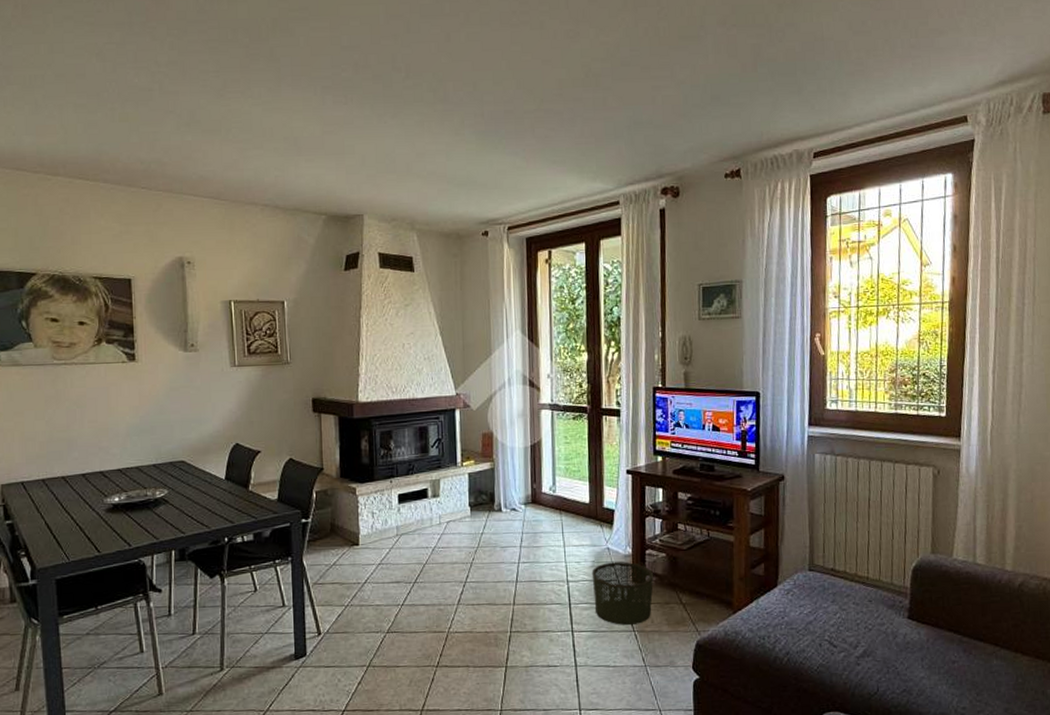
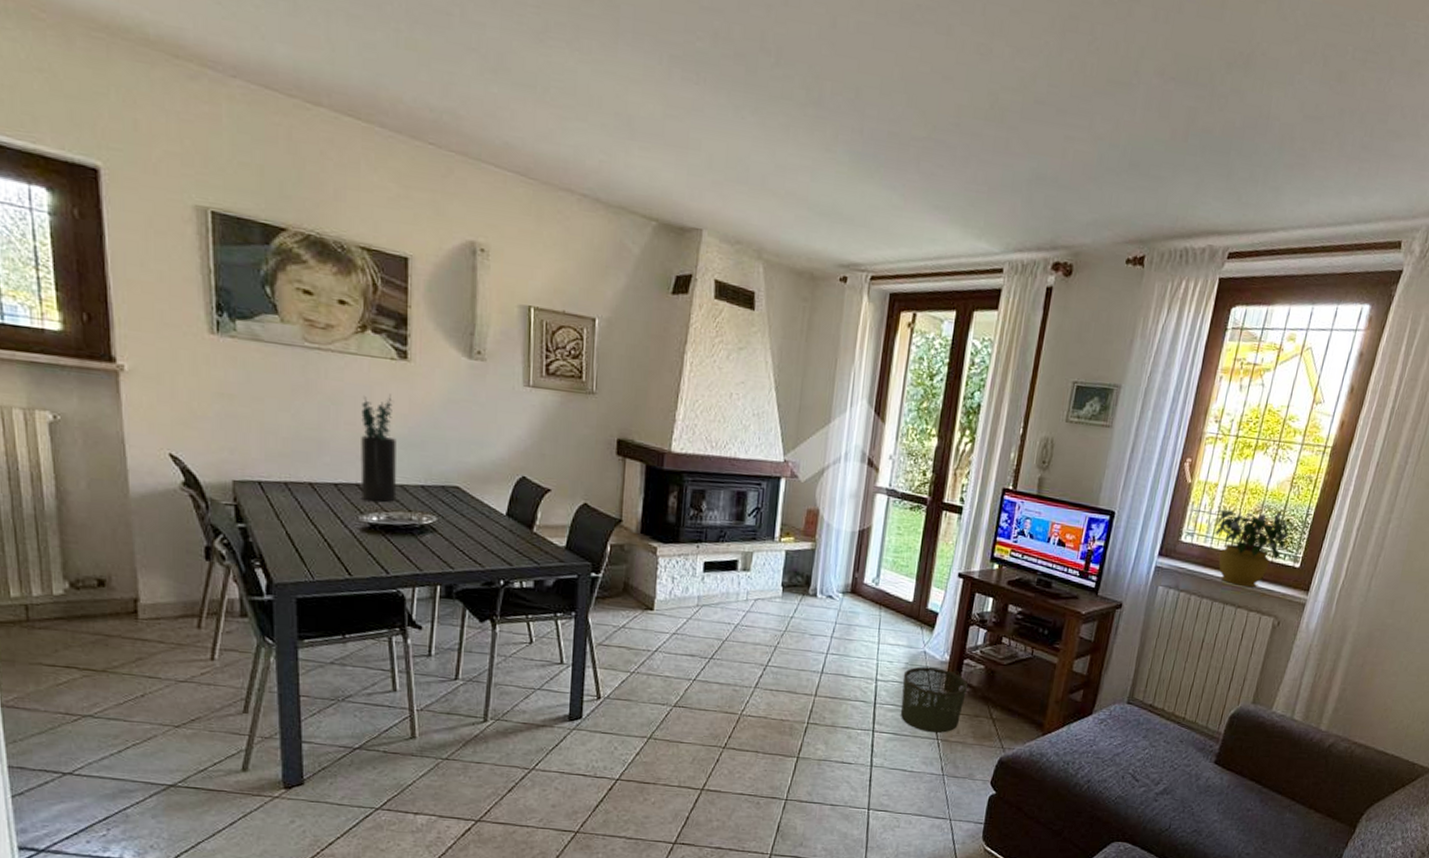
vase: none [101,391,134,485] -> present [360,393,397,503]
potted flower: none [851,368,933,442] -> present [1211,509,1294,588]

